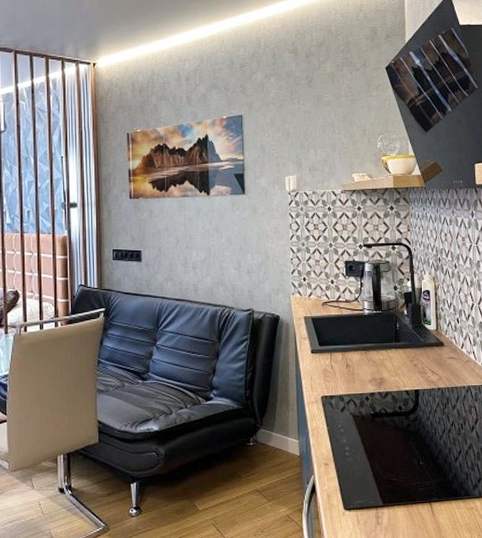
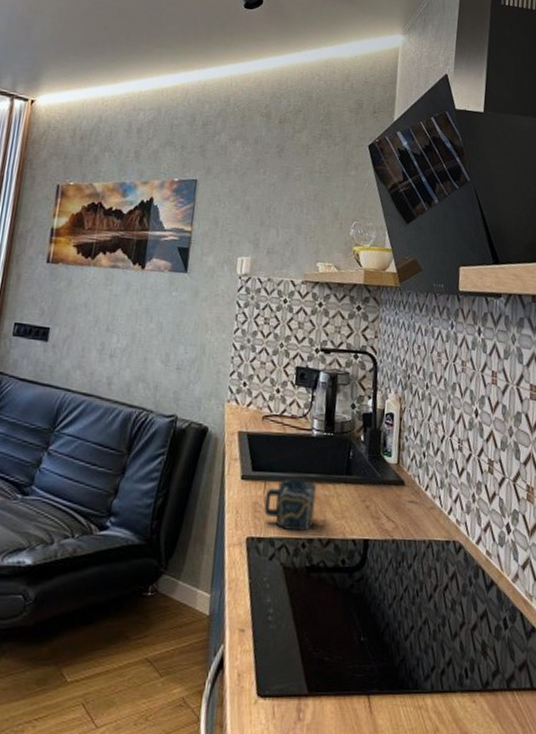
cup: none [333,348,373,389] -> present [264,478,317,532]

